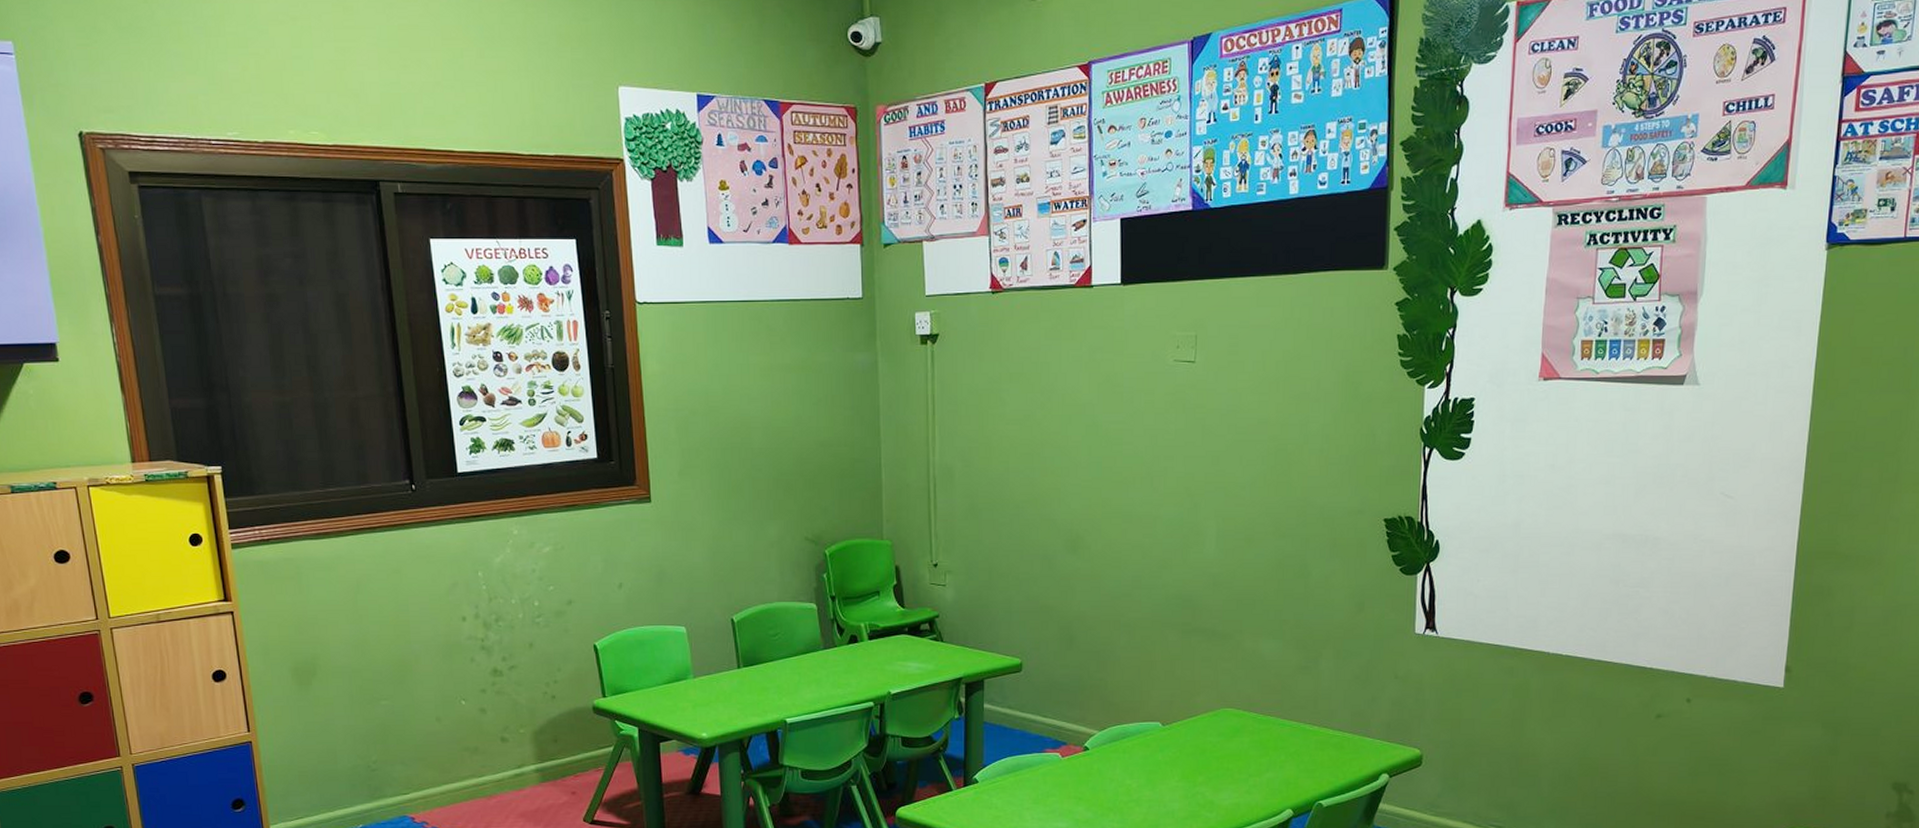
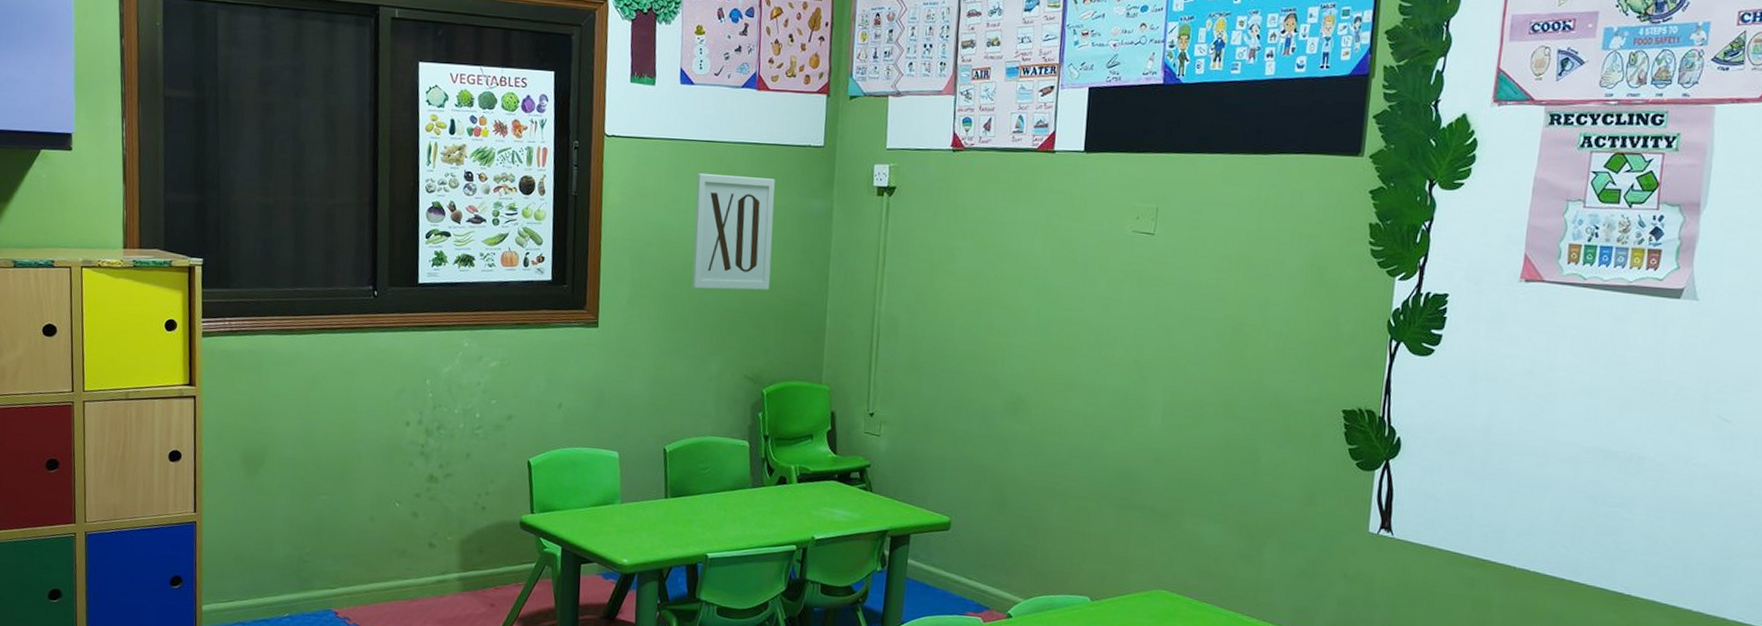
wall art: none [736,335,822,454] -> present [691,173,775,291]

